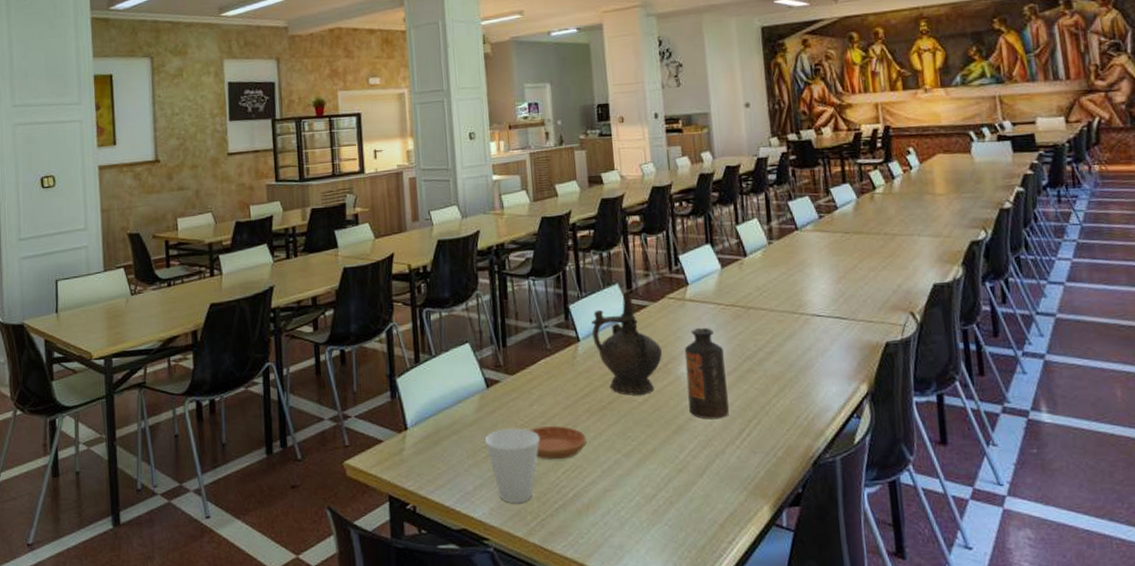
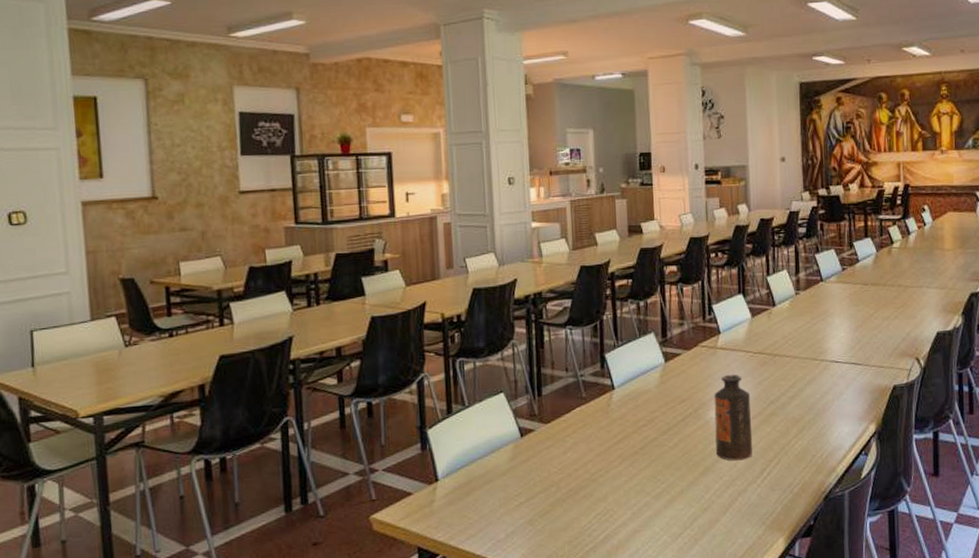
cup: present [484,427,540,504] -> none [517,474,572,549]
saucer: present [529,426,587,459] -> none [563,472,618,505]
ceremonial vessel: present [591,292,662,395] -> none [627,341,693,440]

